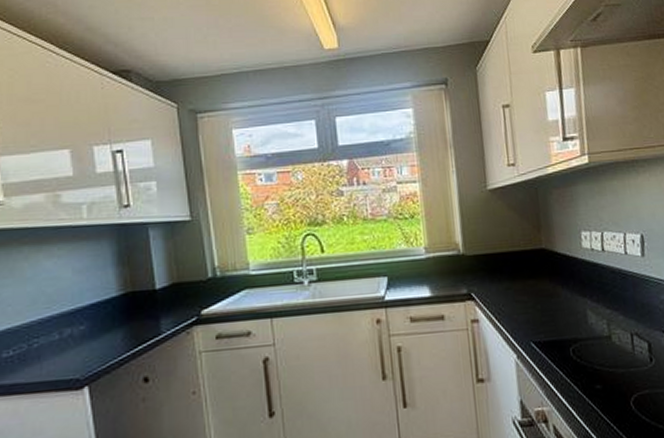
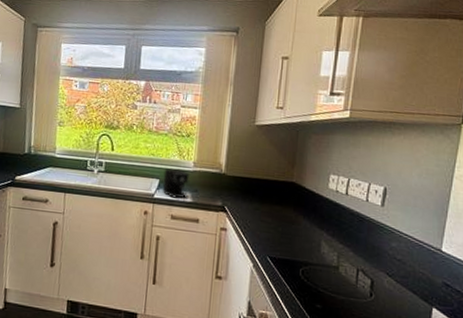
coffee maker: none [391,258,437,296] -> present [162,168,199,199]

